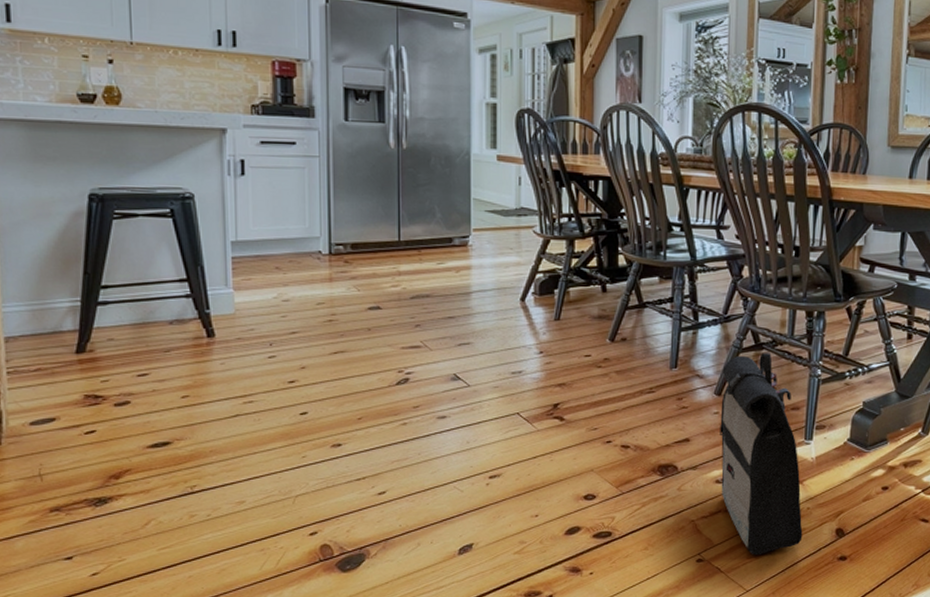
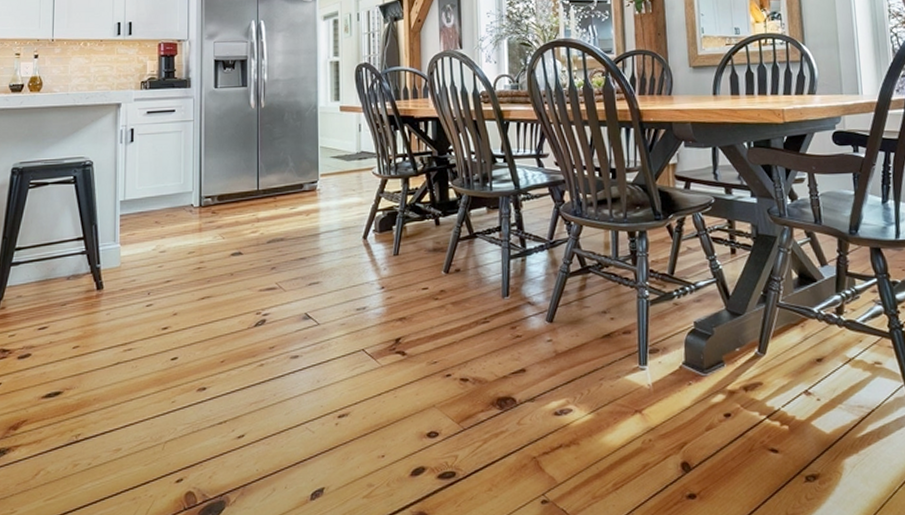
backpack: present [720,353,803,556] -> none [552,276,647,495]

